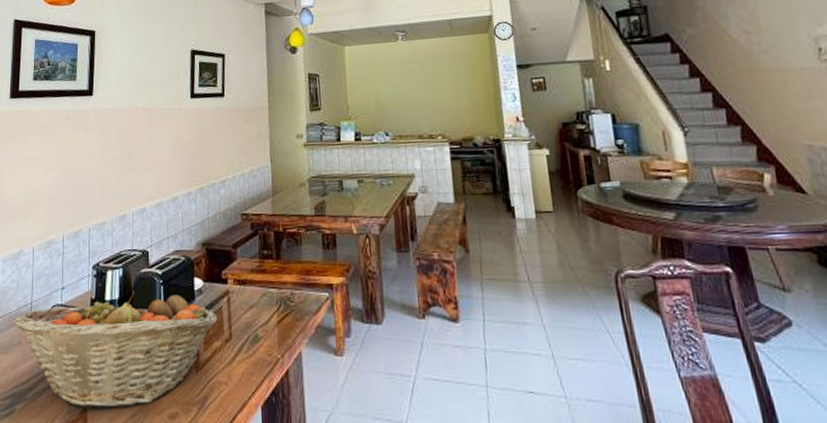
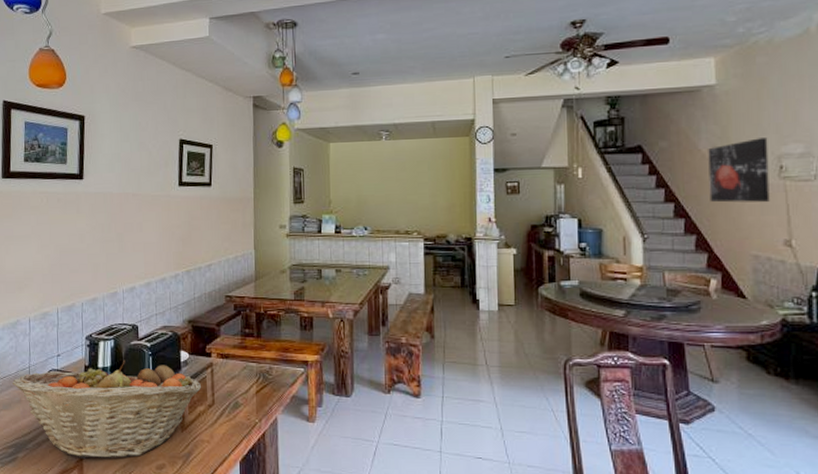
wall art: none [739,20,814,90] -> present [708,138,770,203]

